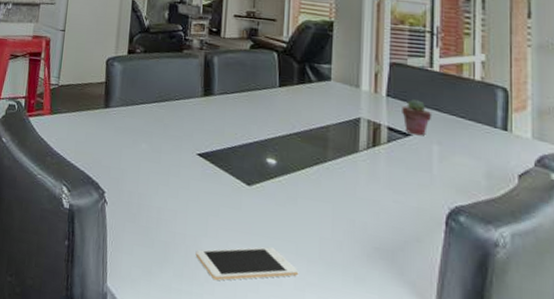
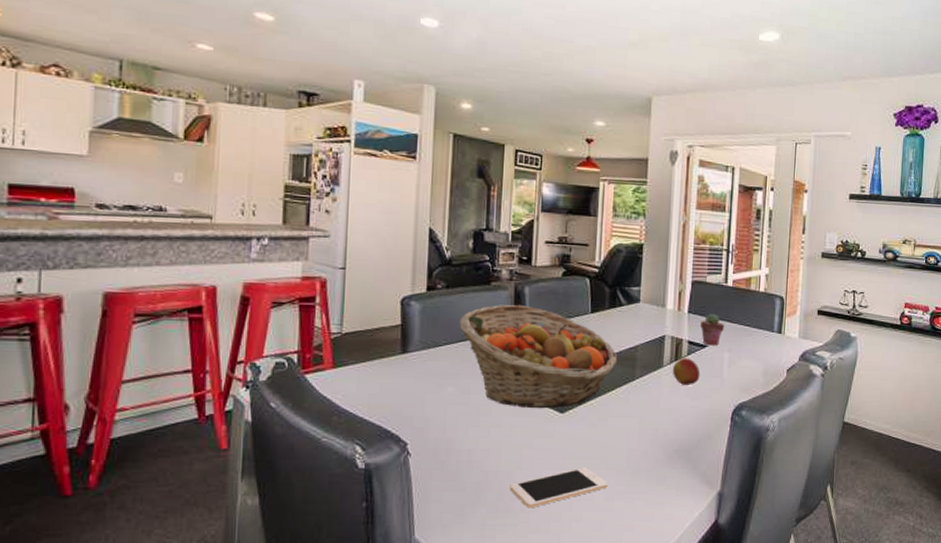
fruit basket: none [154,71,308,180] -> present [460,304,618,409]
apple: none [369,145,404,177] -> present [672,358,700,386]

